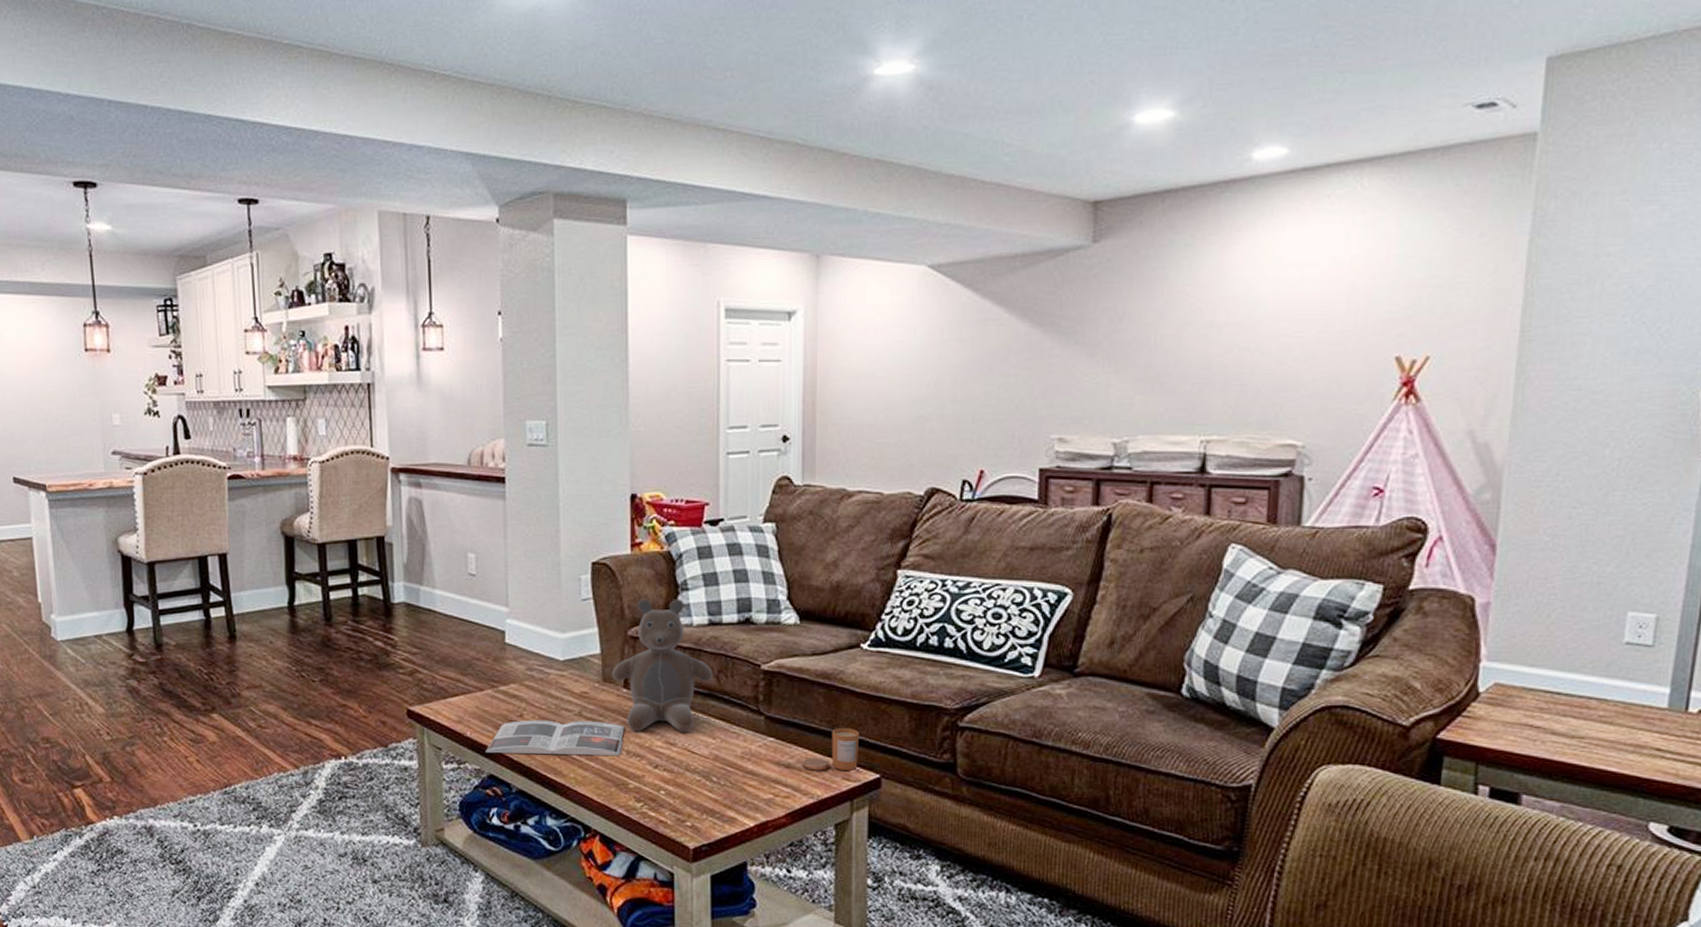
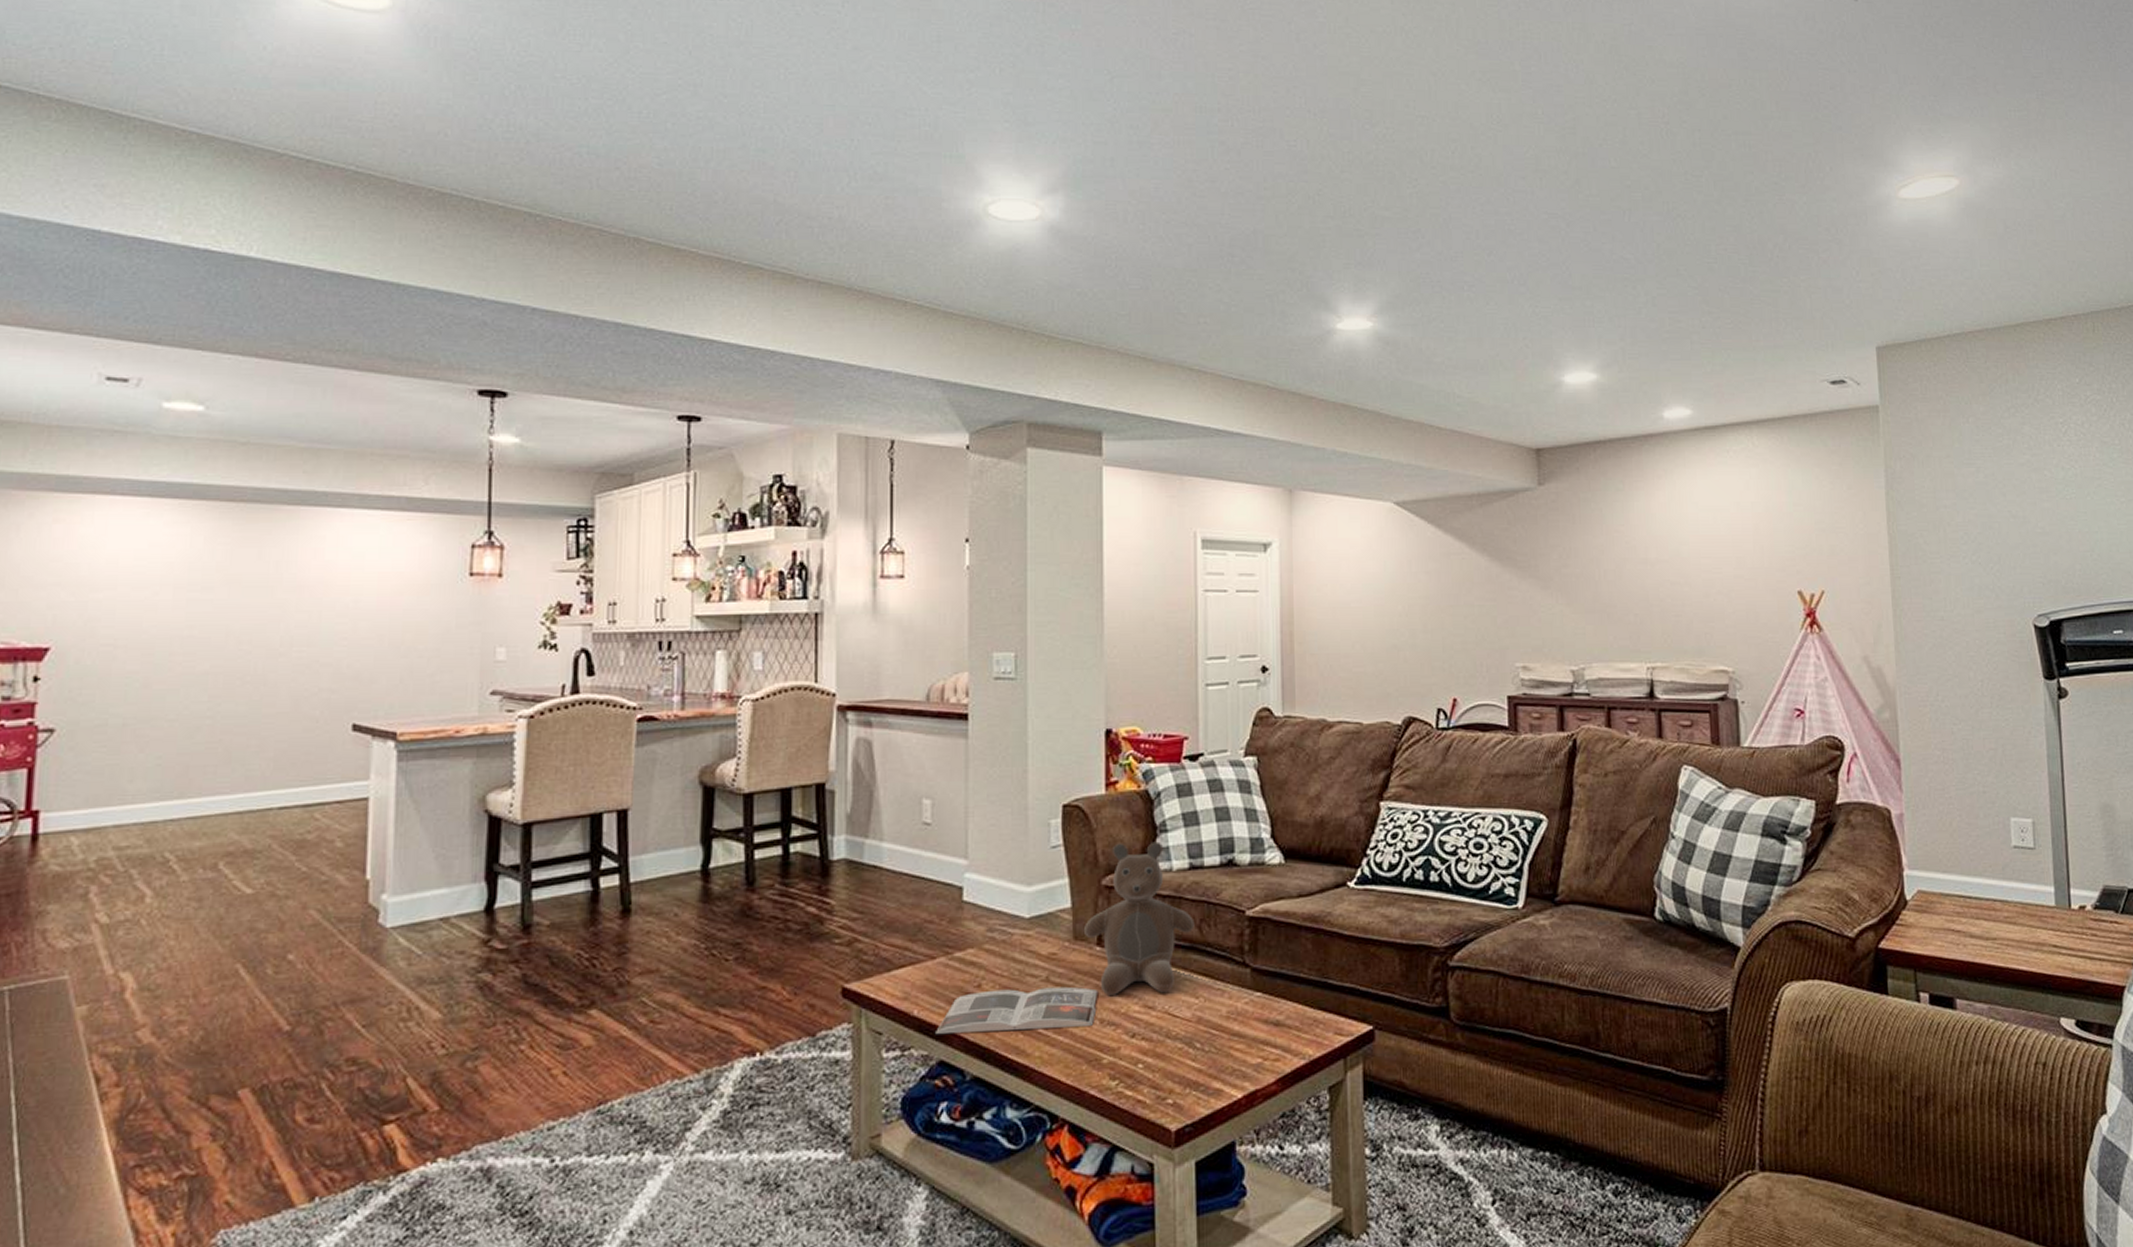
candle: present [802,727,859,772] -> none [1291,975,1350,1027]

